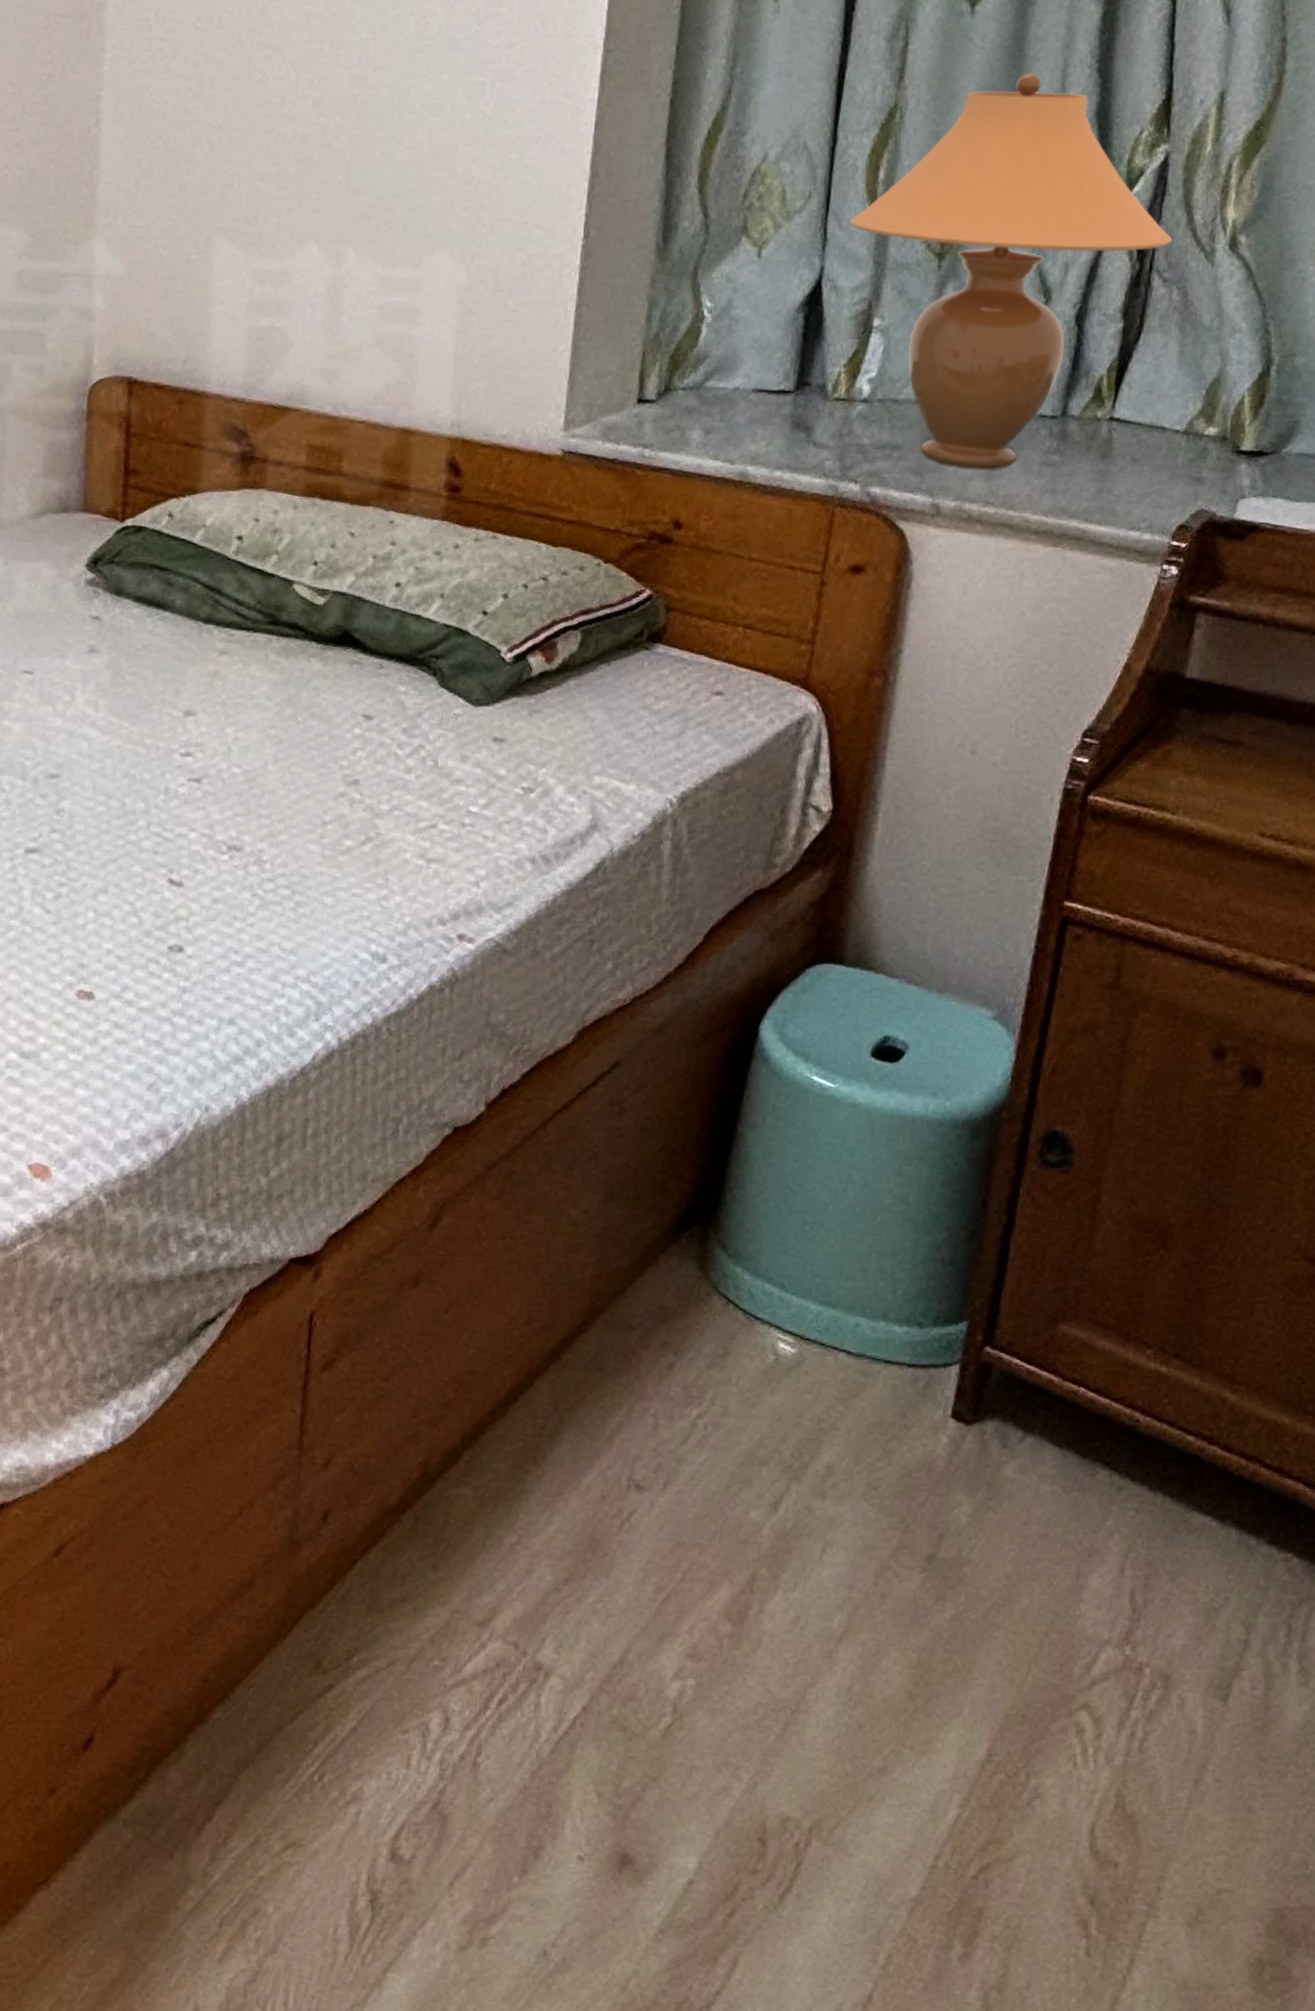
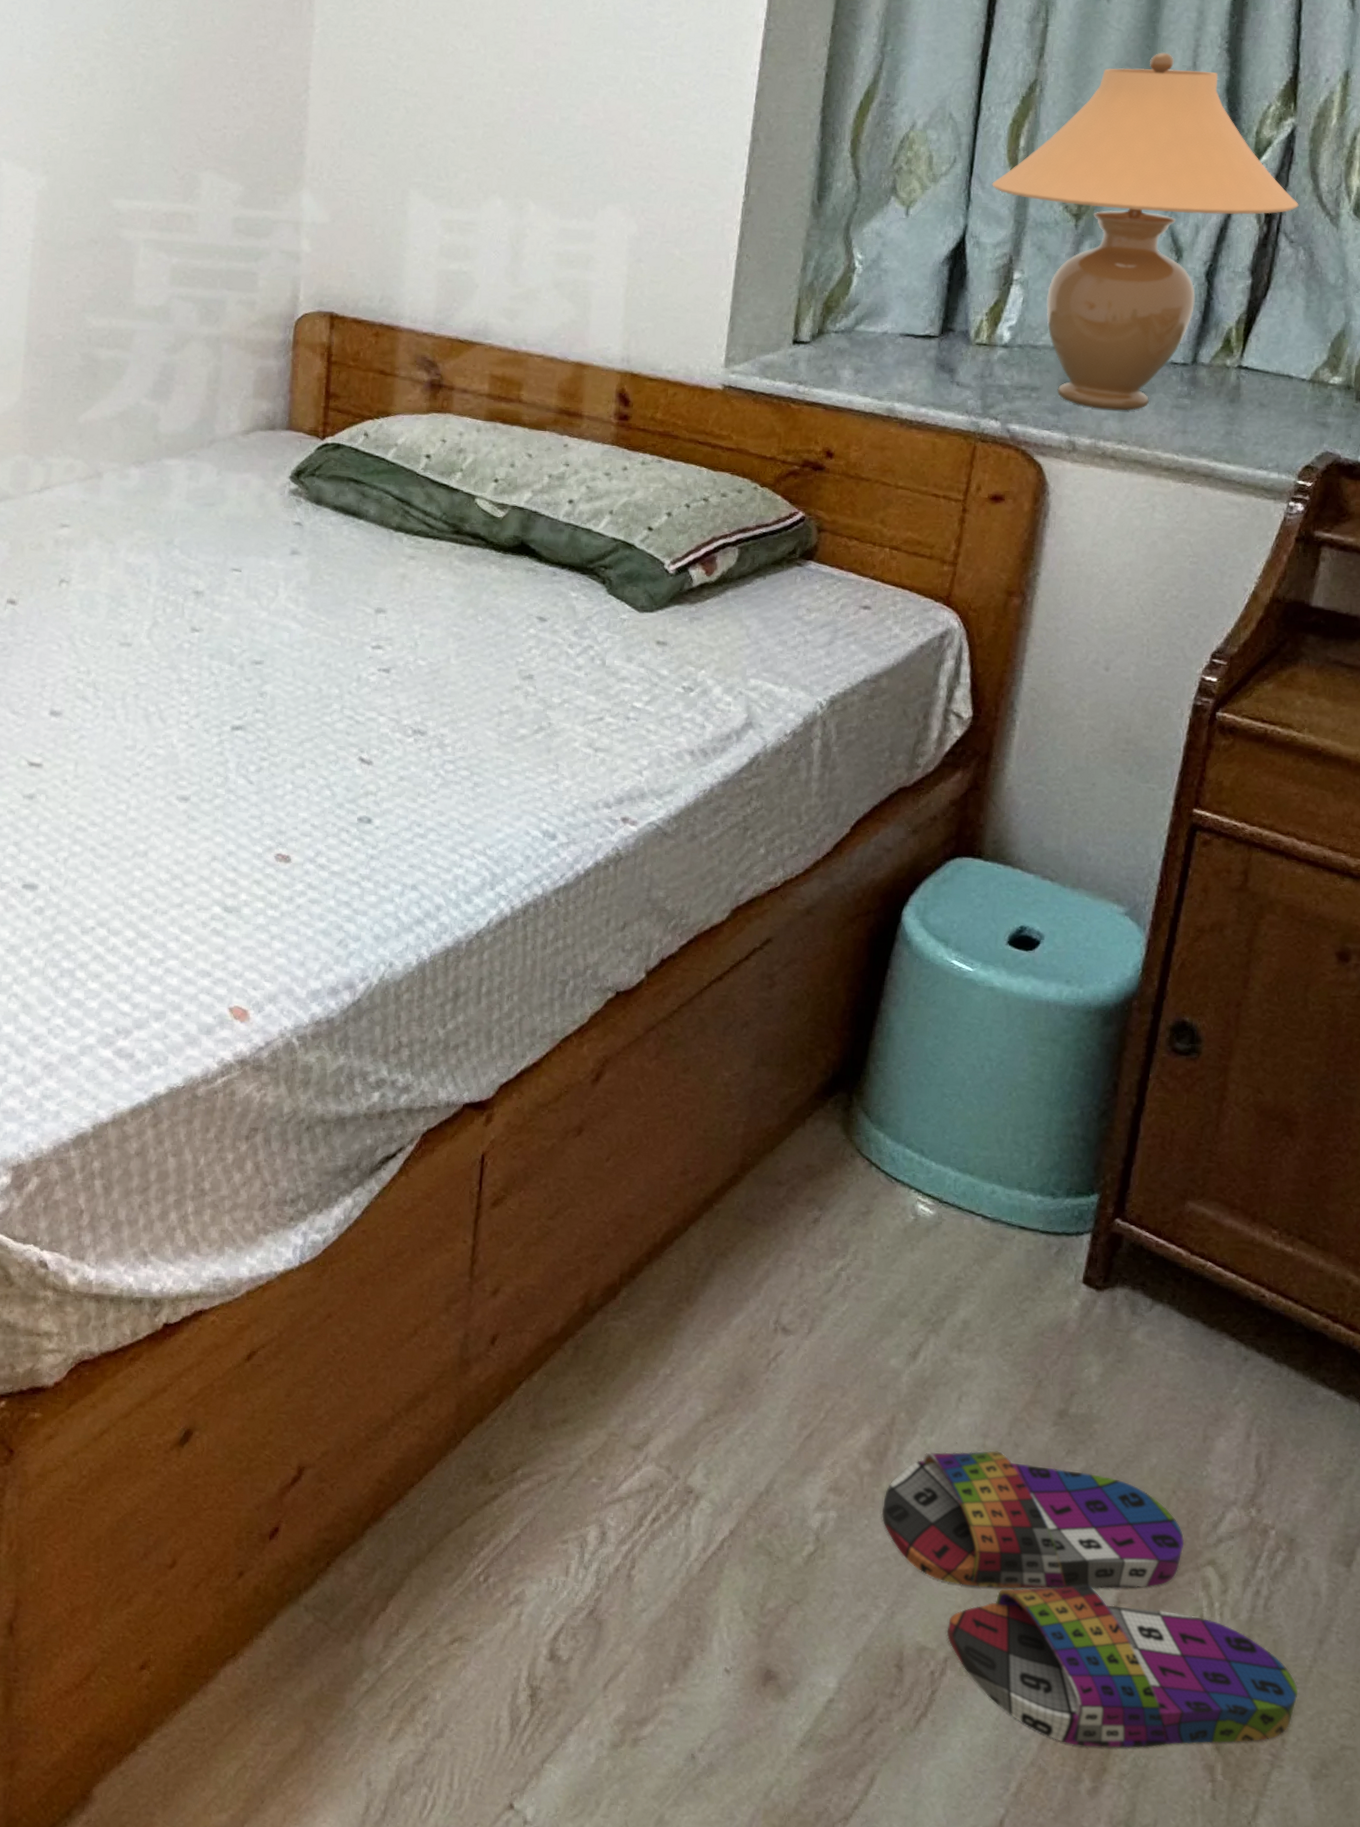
slippers: none [743,1603,1173,1911] -> present [882,1451,1298,1748]

